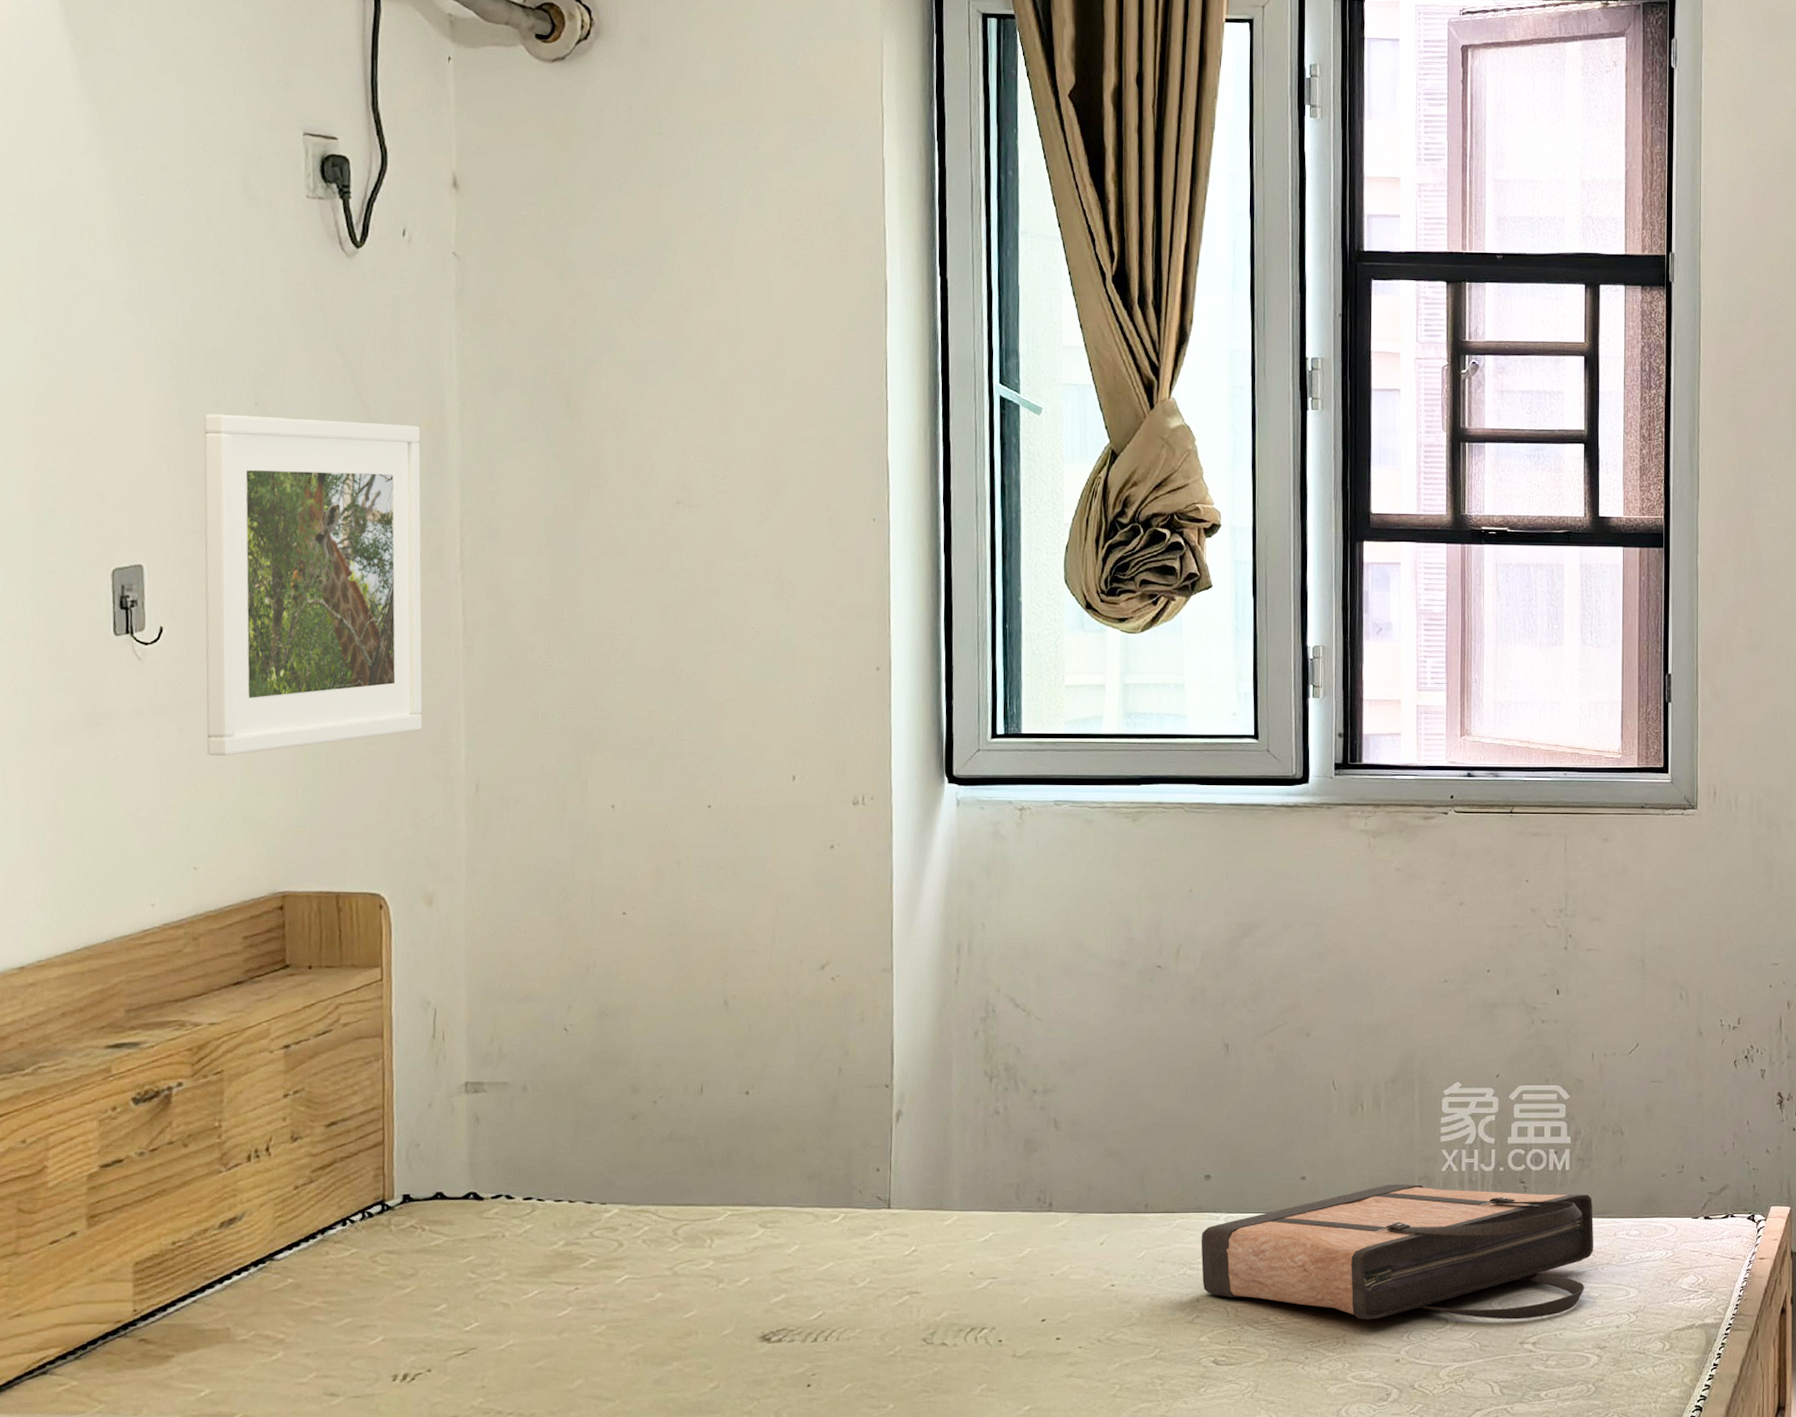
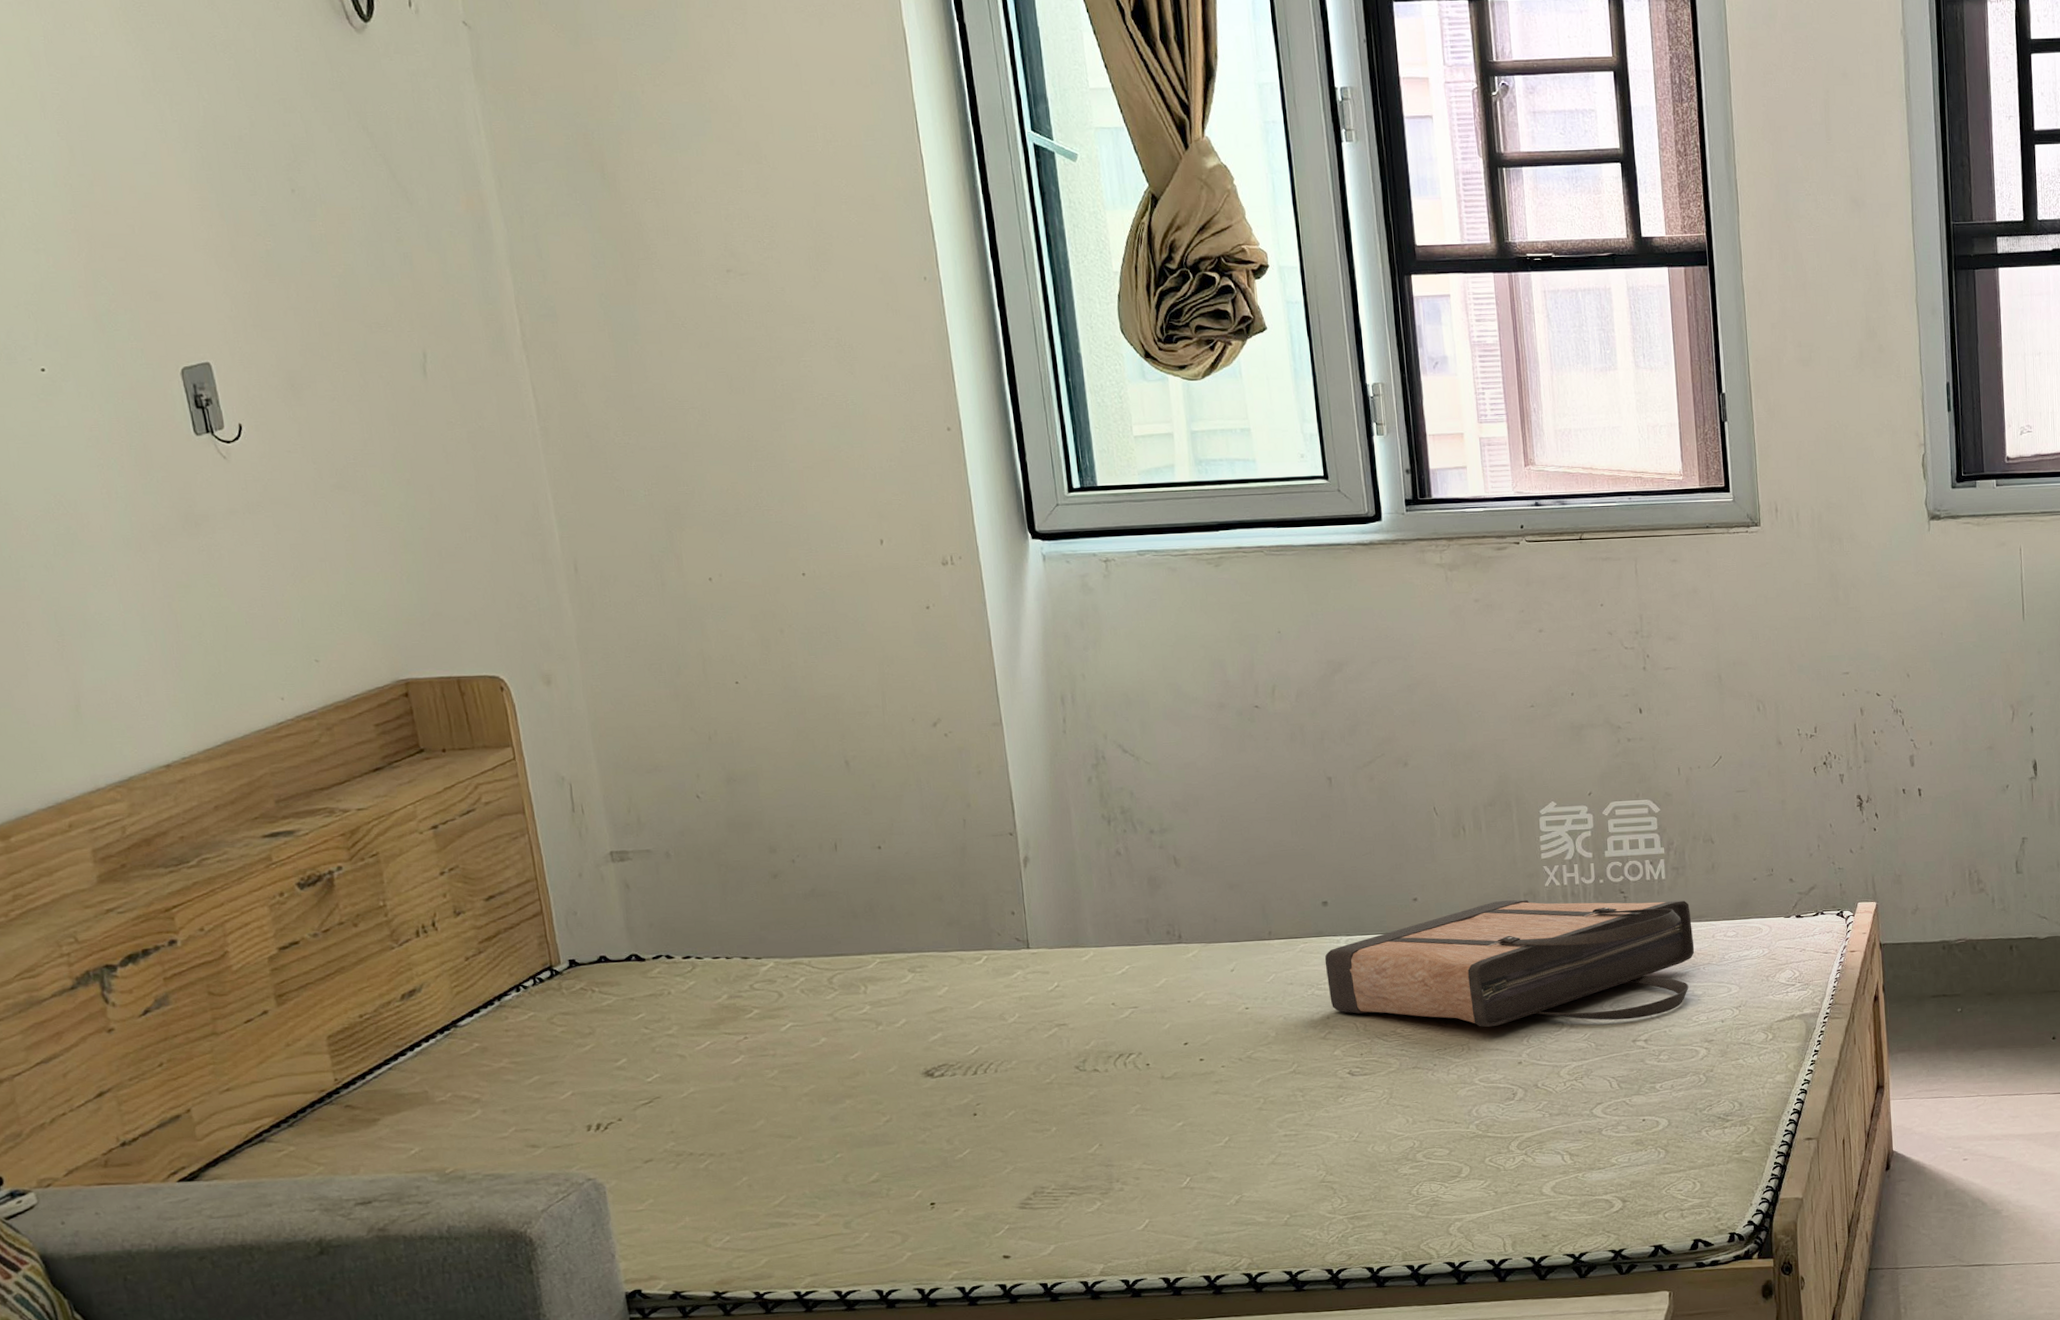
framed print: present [203,414,423,756] -> none [242,203,512,550]

